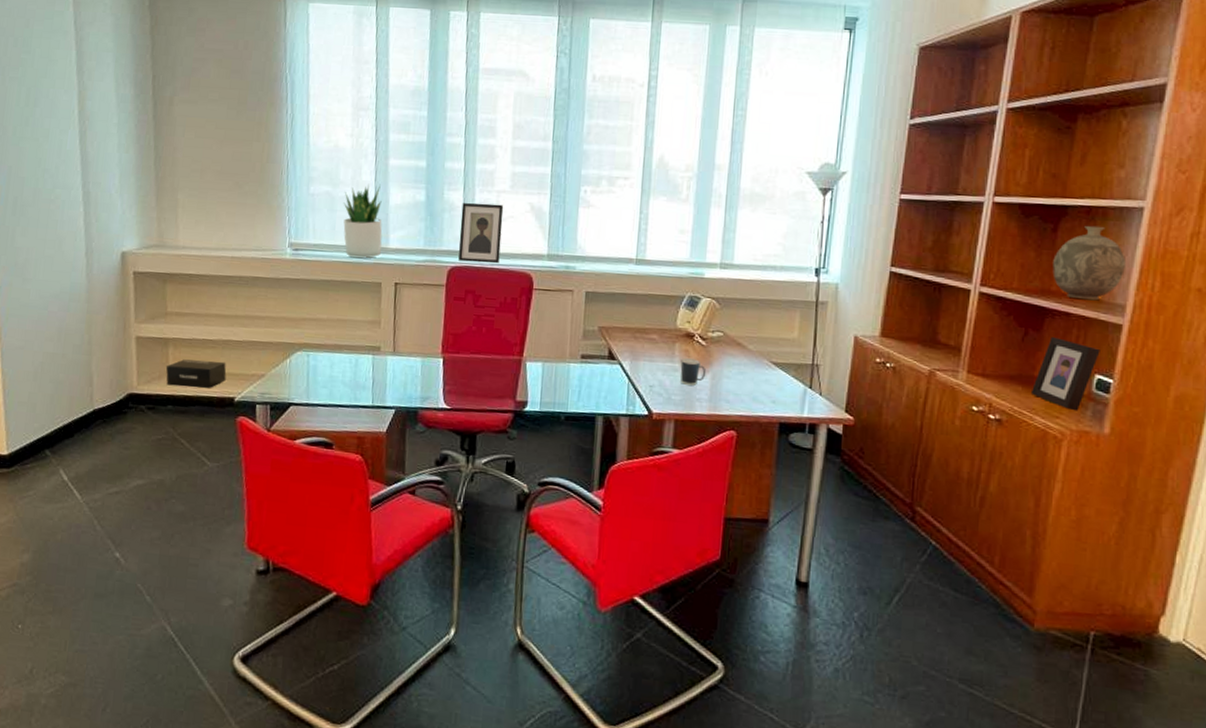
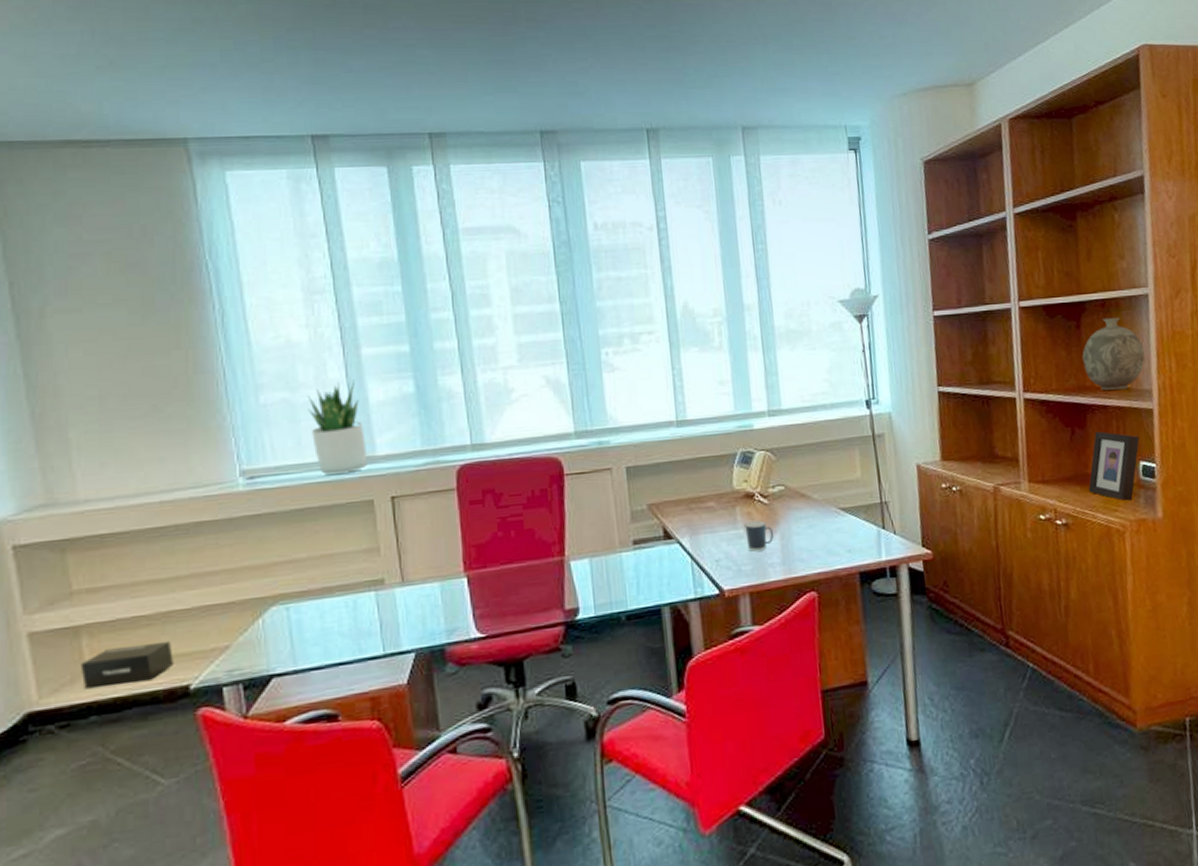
picture frame: present [458,202,504,264] -> none [462,382,519,457]

